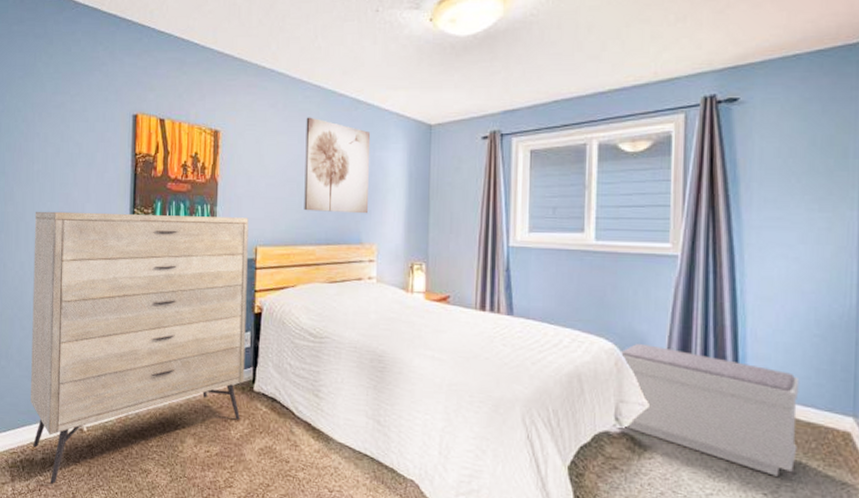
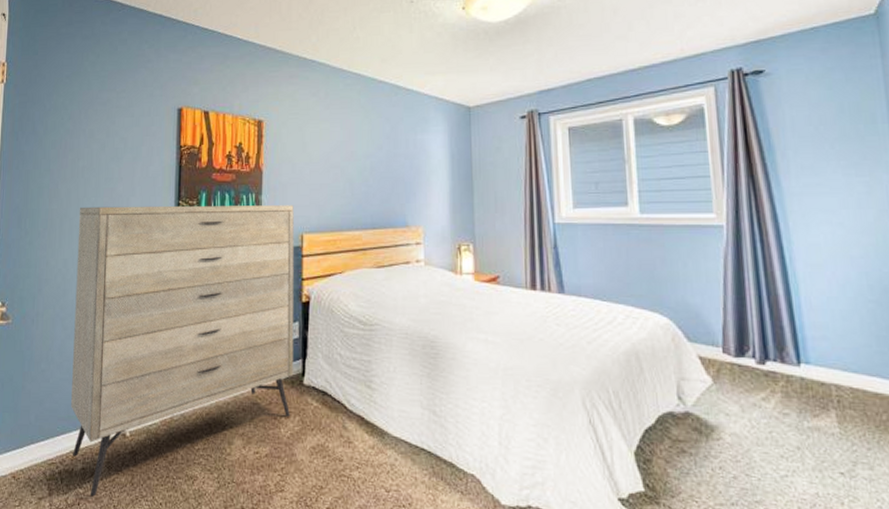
wall art: present [304,117,371,214] -> none [348,104,413,197]
bench: present [619,344,800,477] -> none [675,318,869,453]

